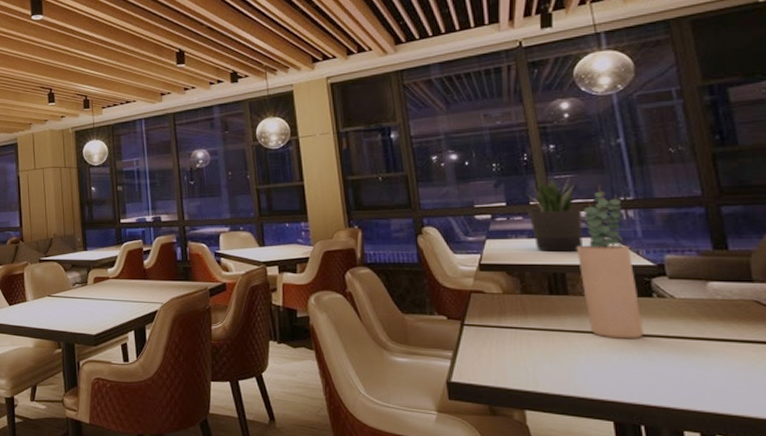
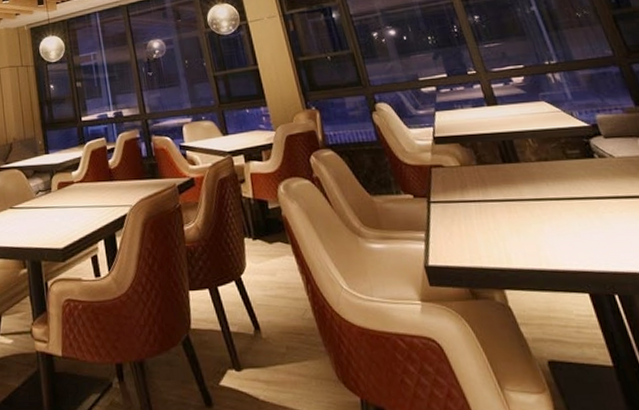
planter: present [526,174,583,252] -> none [463,44,523,120]
vase: present [576,184,644,339] -> none [516,50,596,204]

